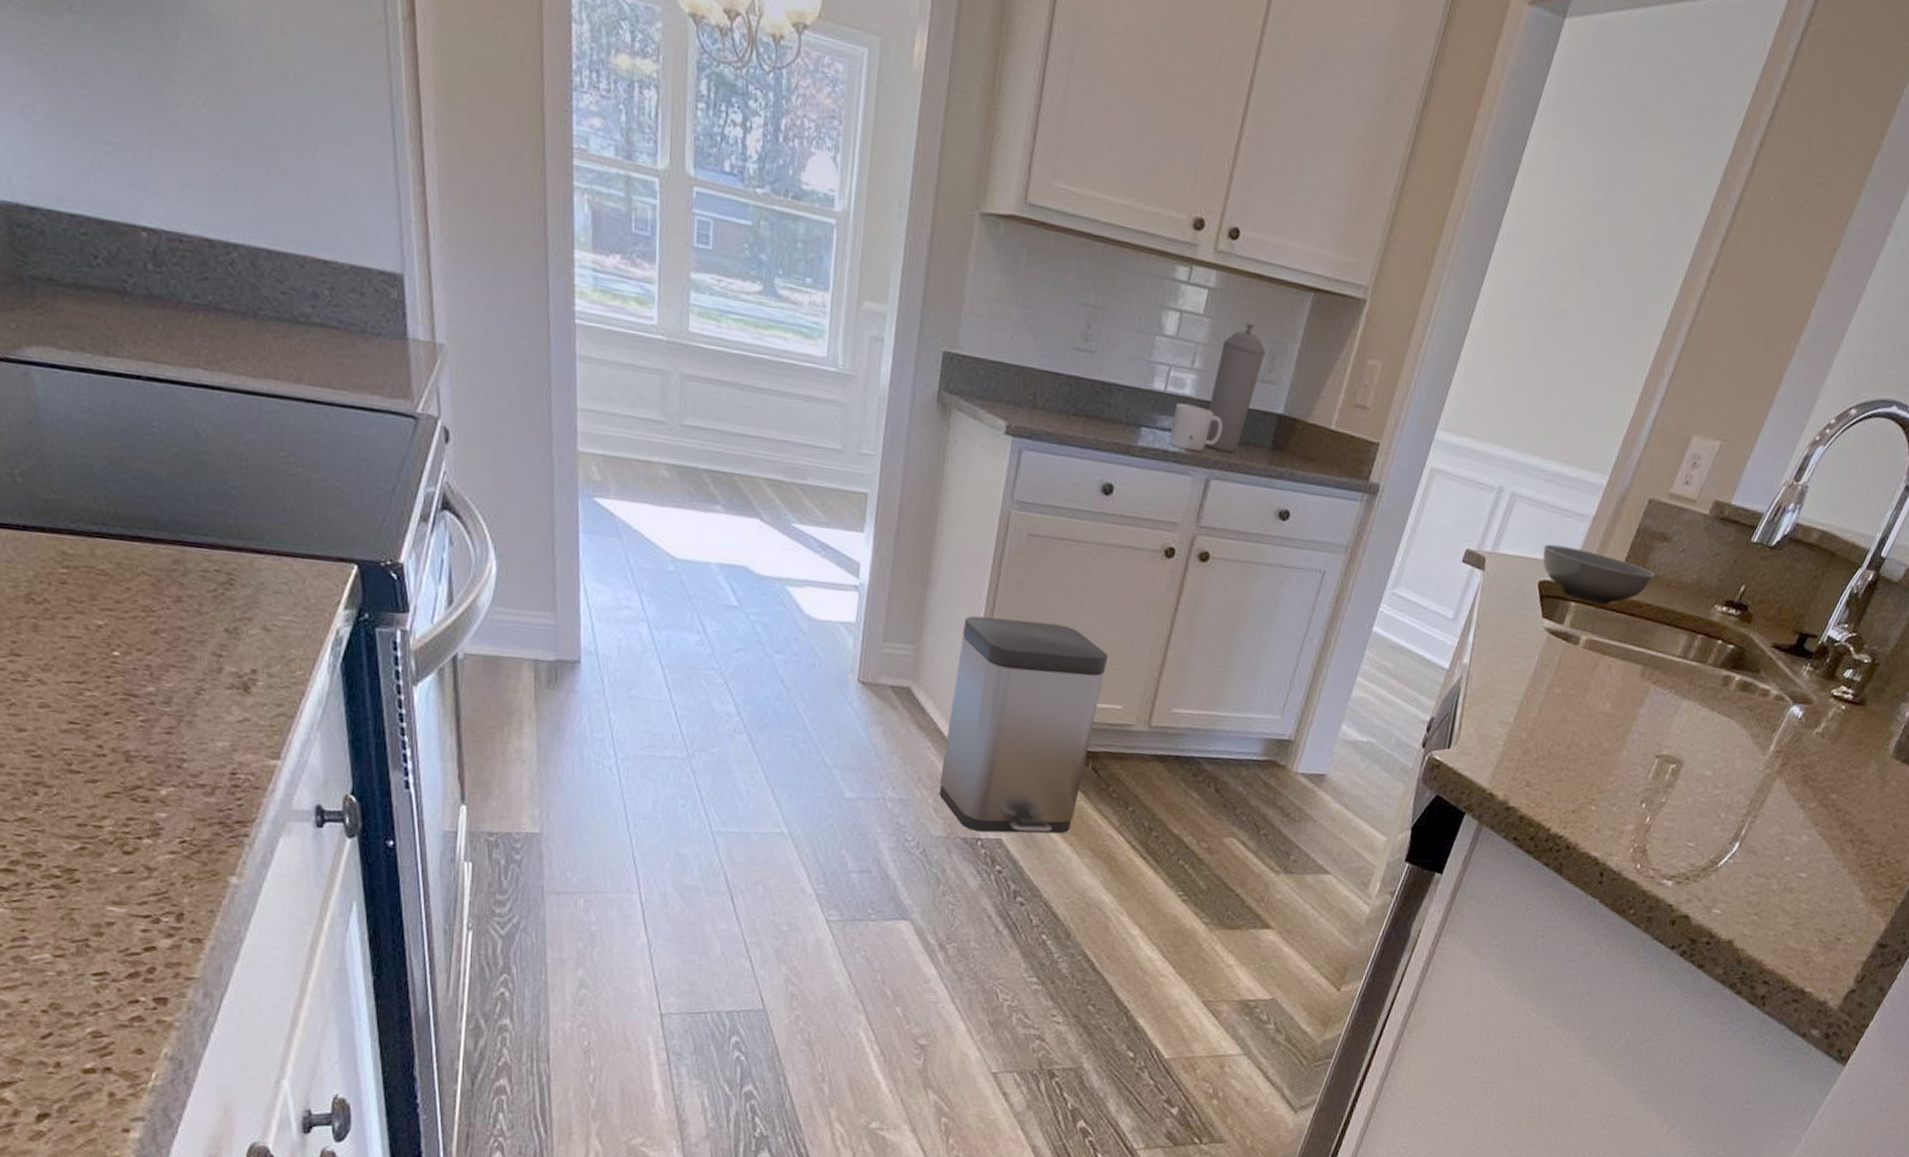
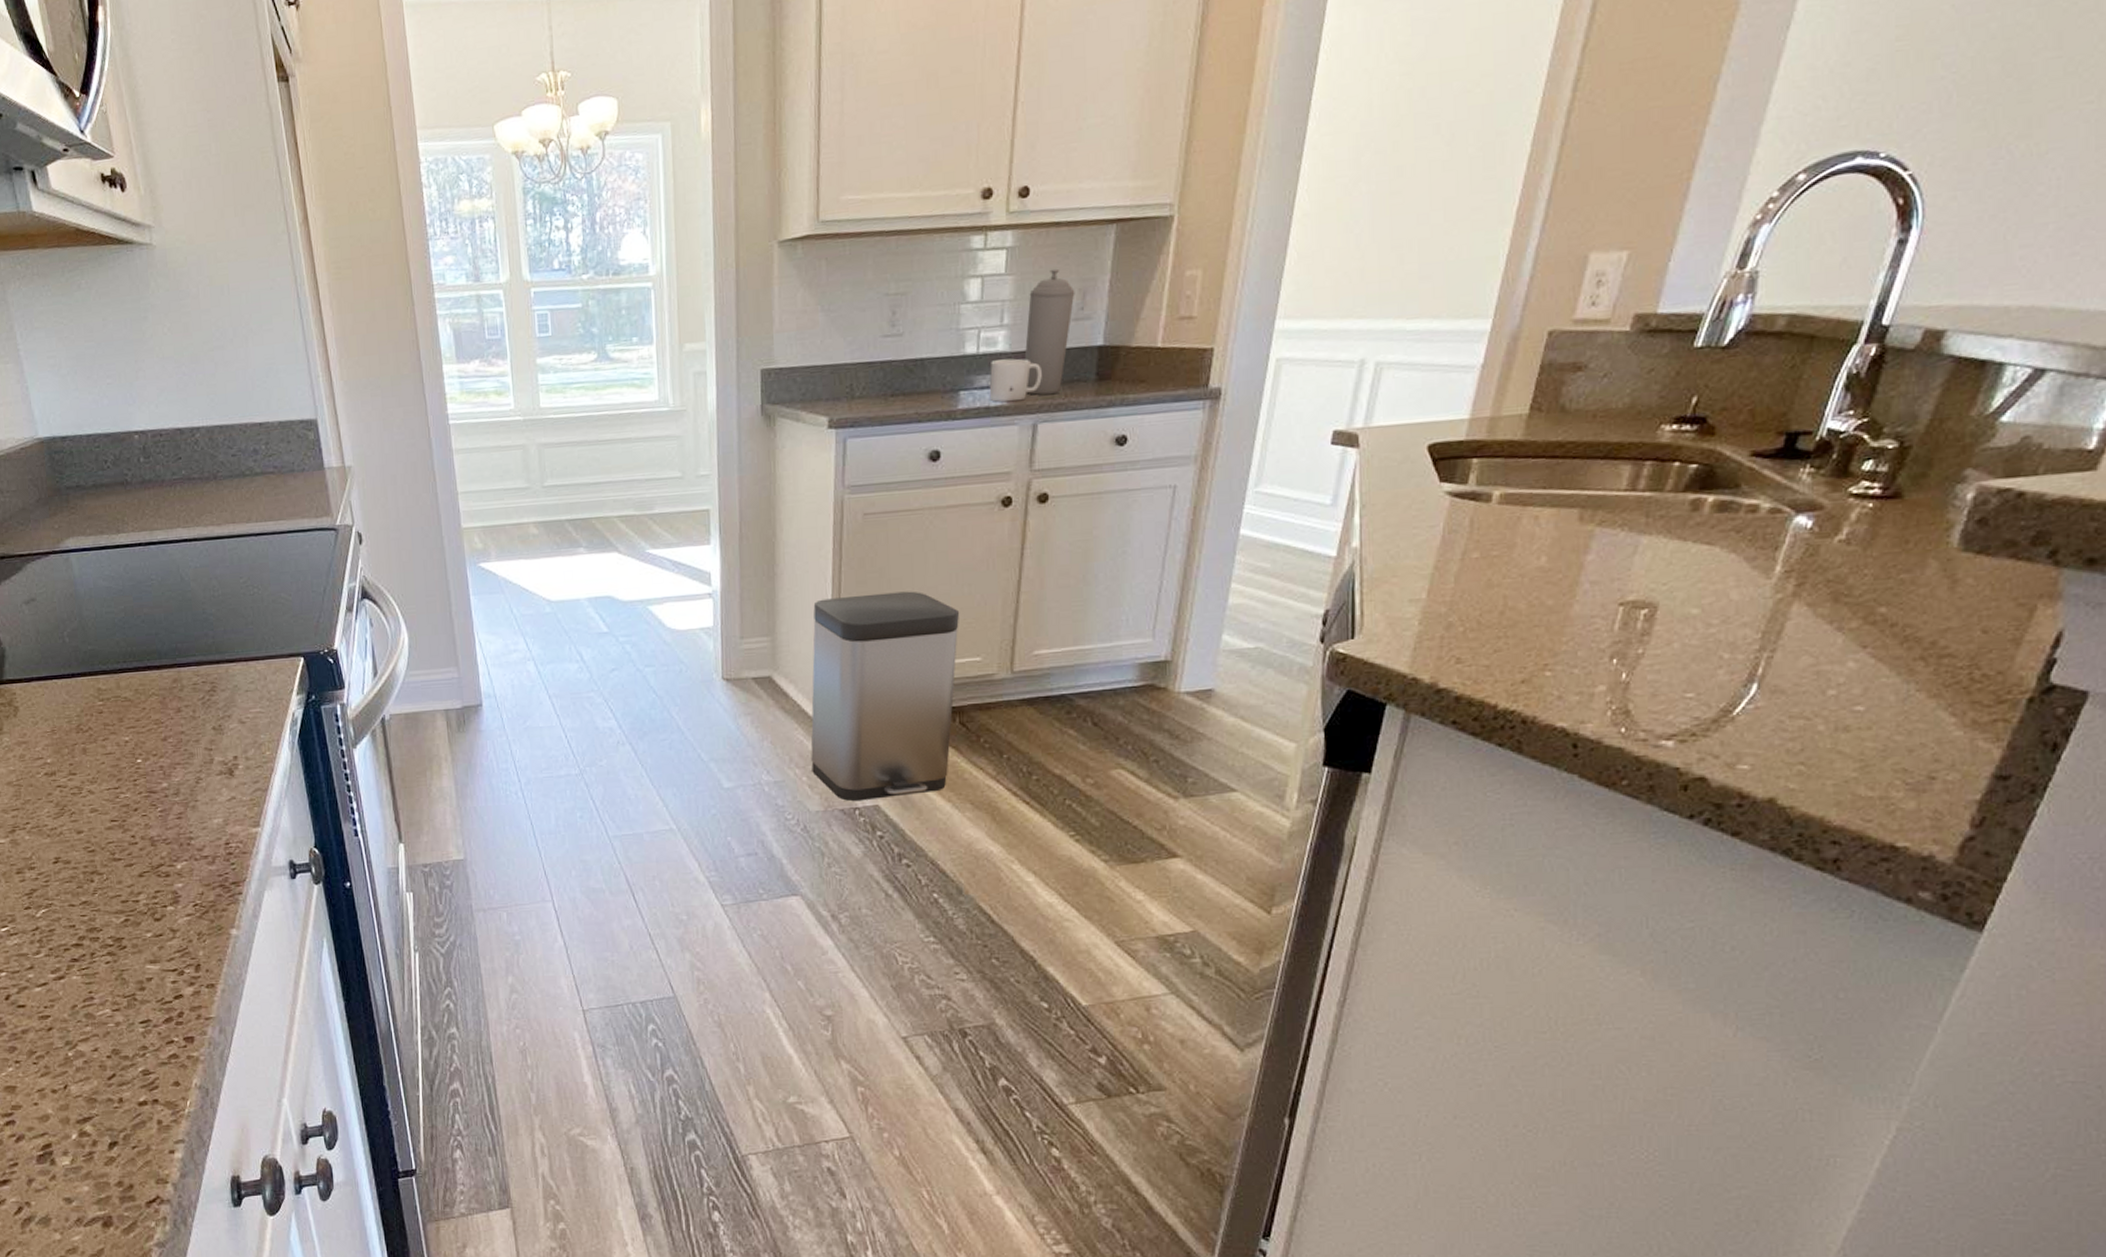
bowl: present [1542,544,1656,605] -> none [1426,401,1575,455]

